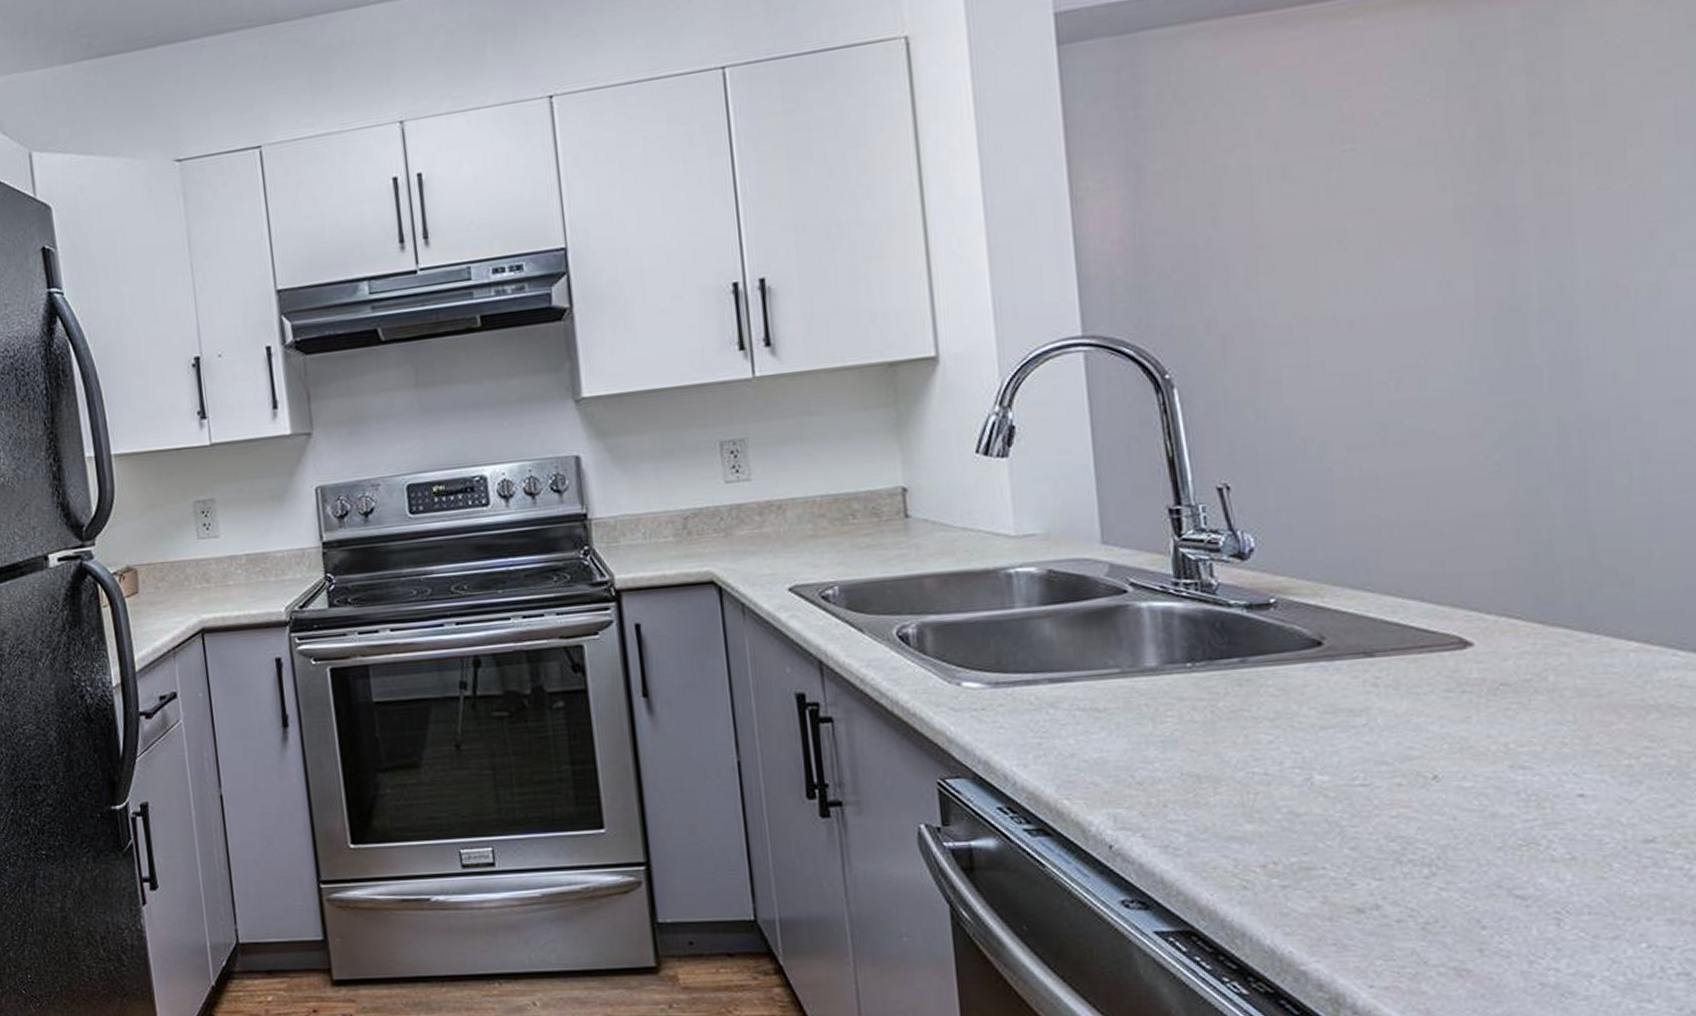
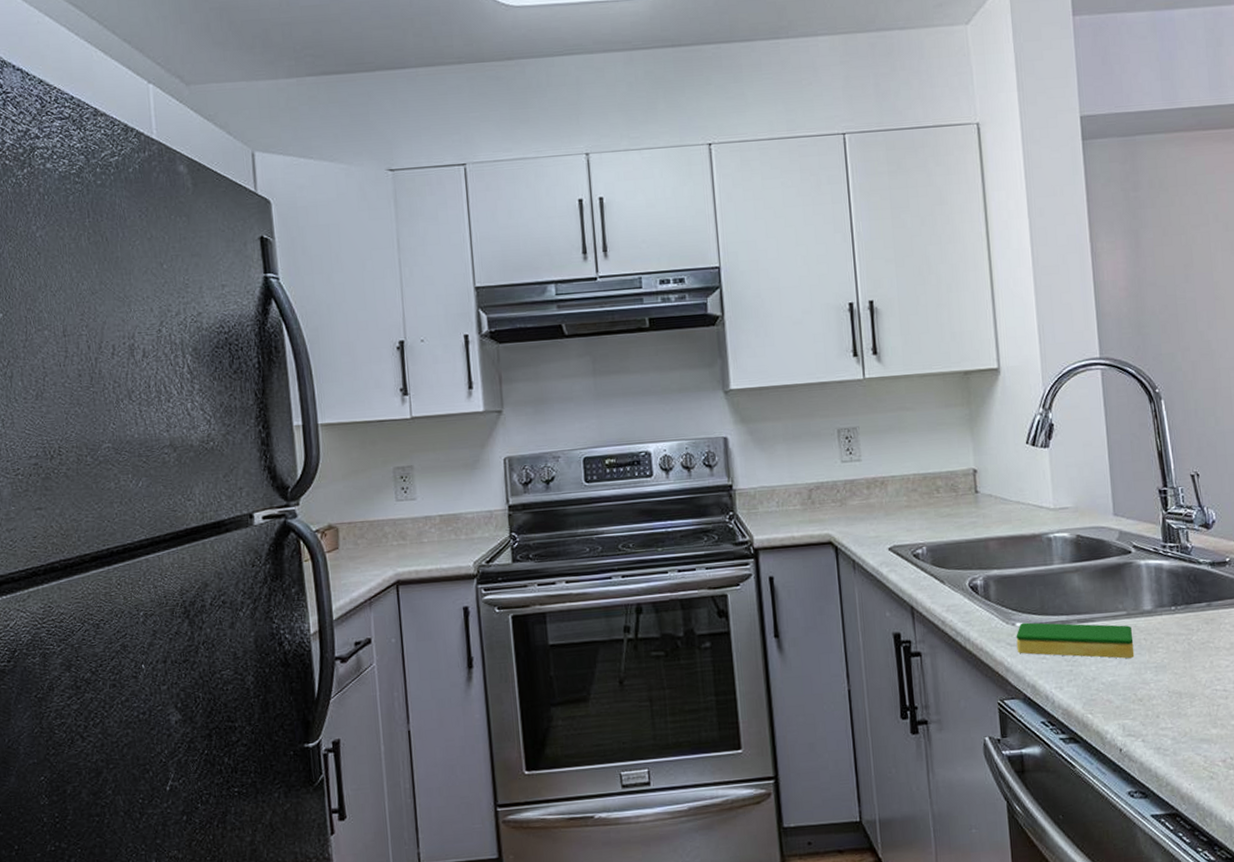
dish sponge: none [962,682,1132,730] -> present [1016,622,1135,659]

